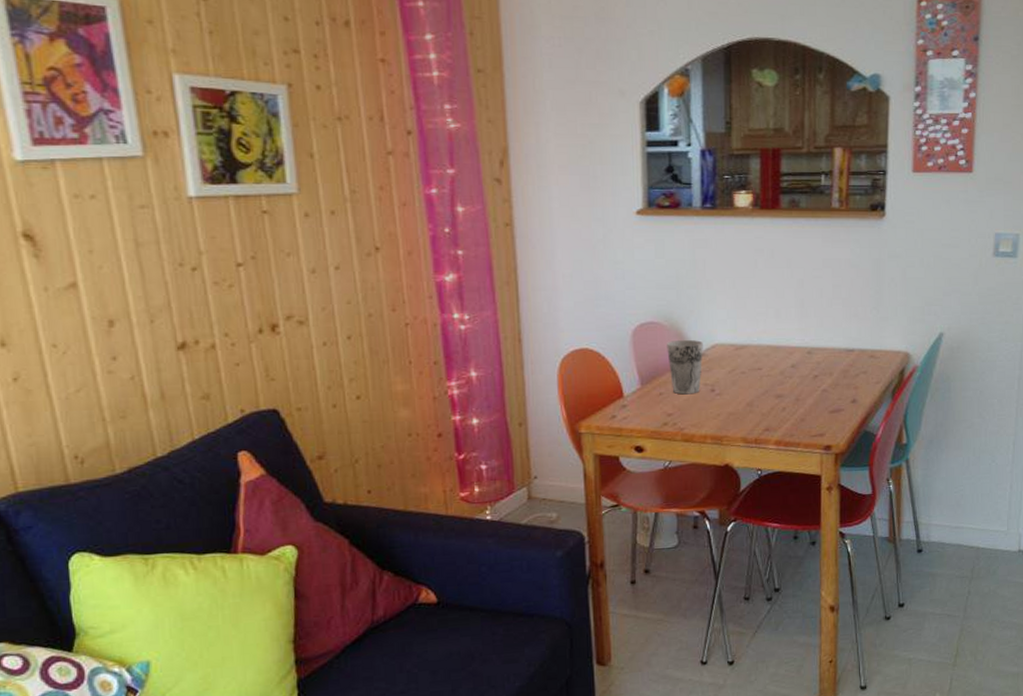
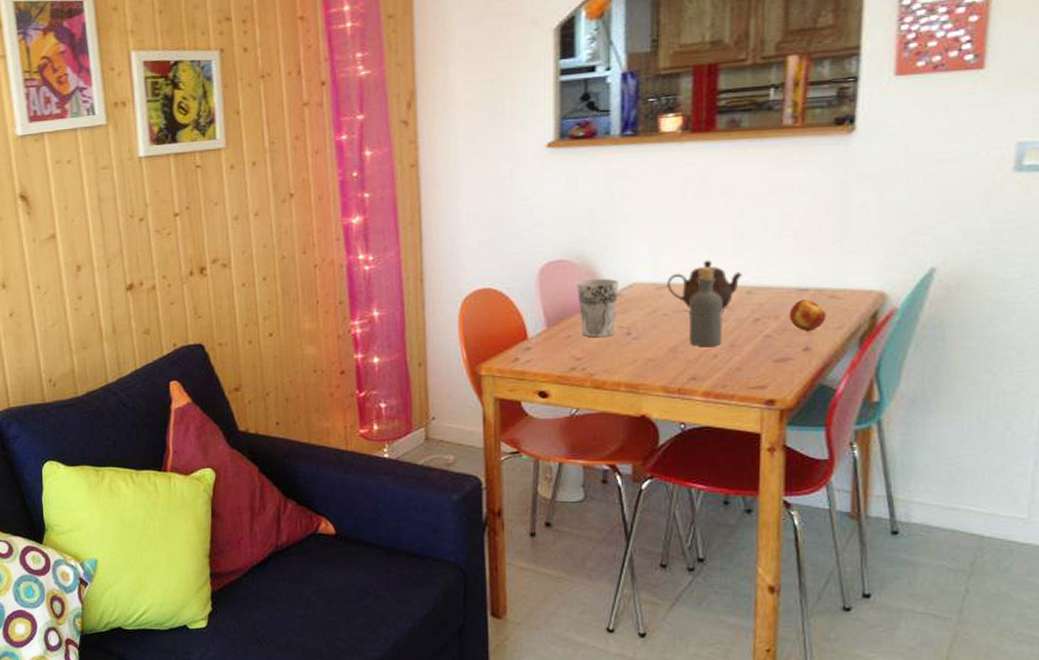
teapot: none [744,323,804,370] -> present [667,260,742,312]
bottle: none [762,330,790,401] -> present [689,267,723,346]
fruit: none [840,359,868,385] -> present [789,299,827,331]

